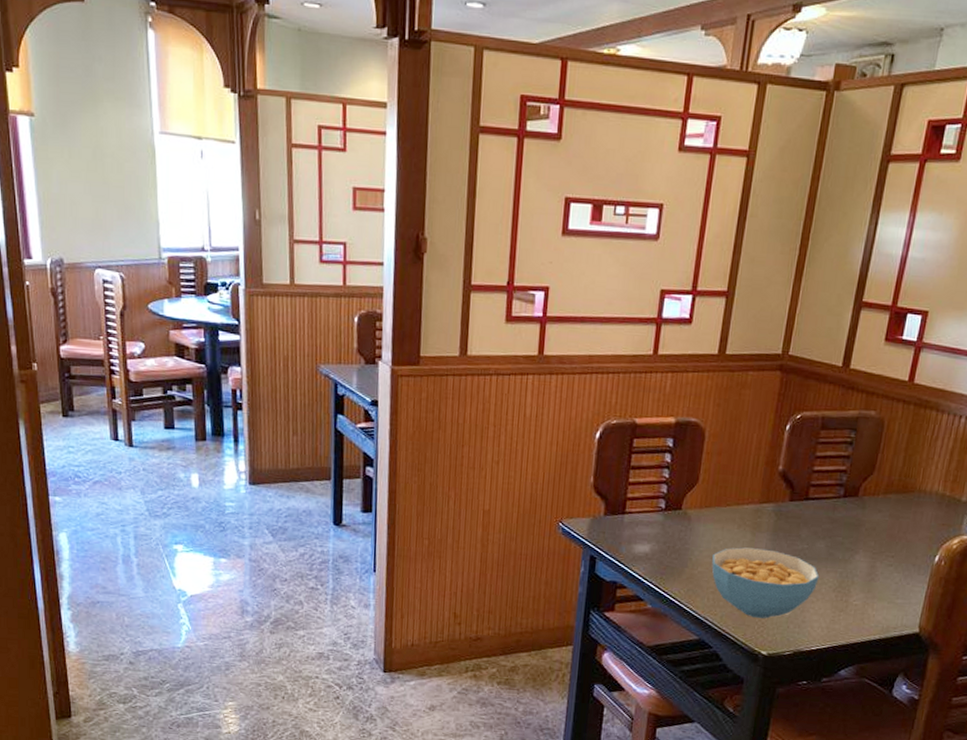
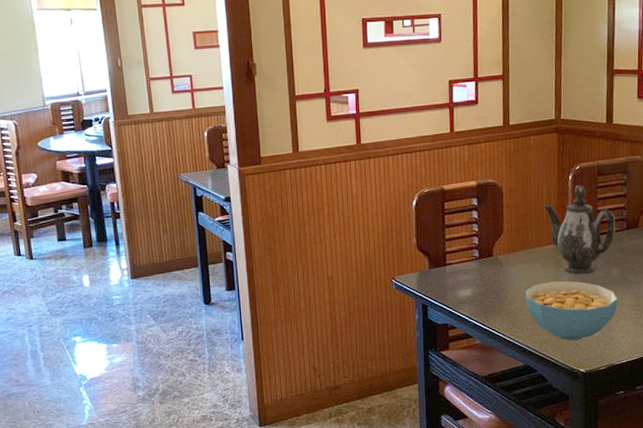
teapot: none [750,438,832,544] -> present [543,185,616,275]

